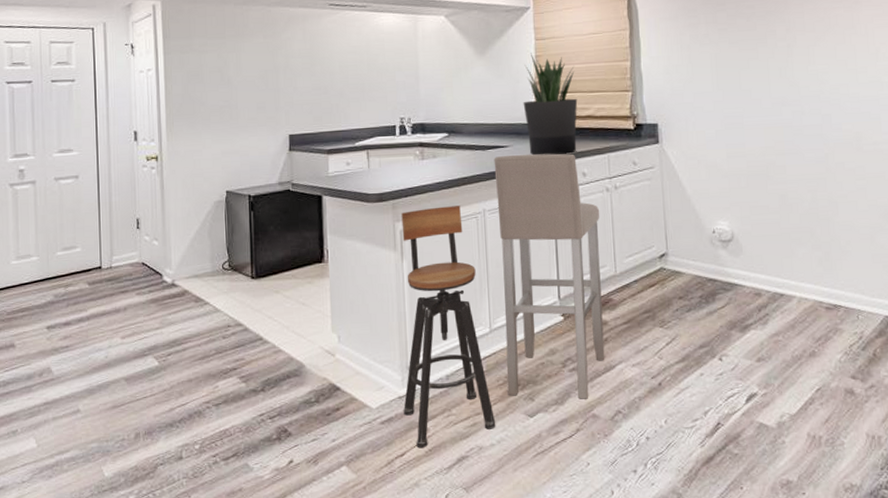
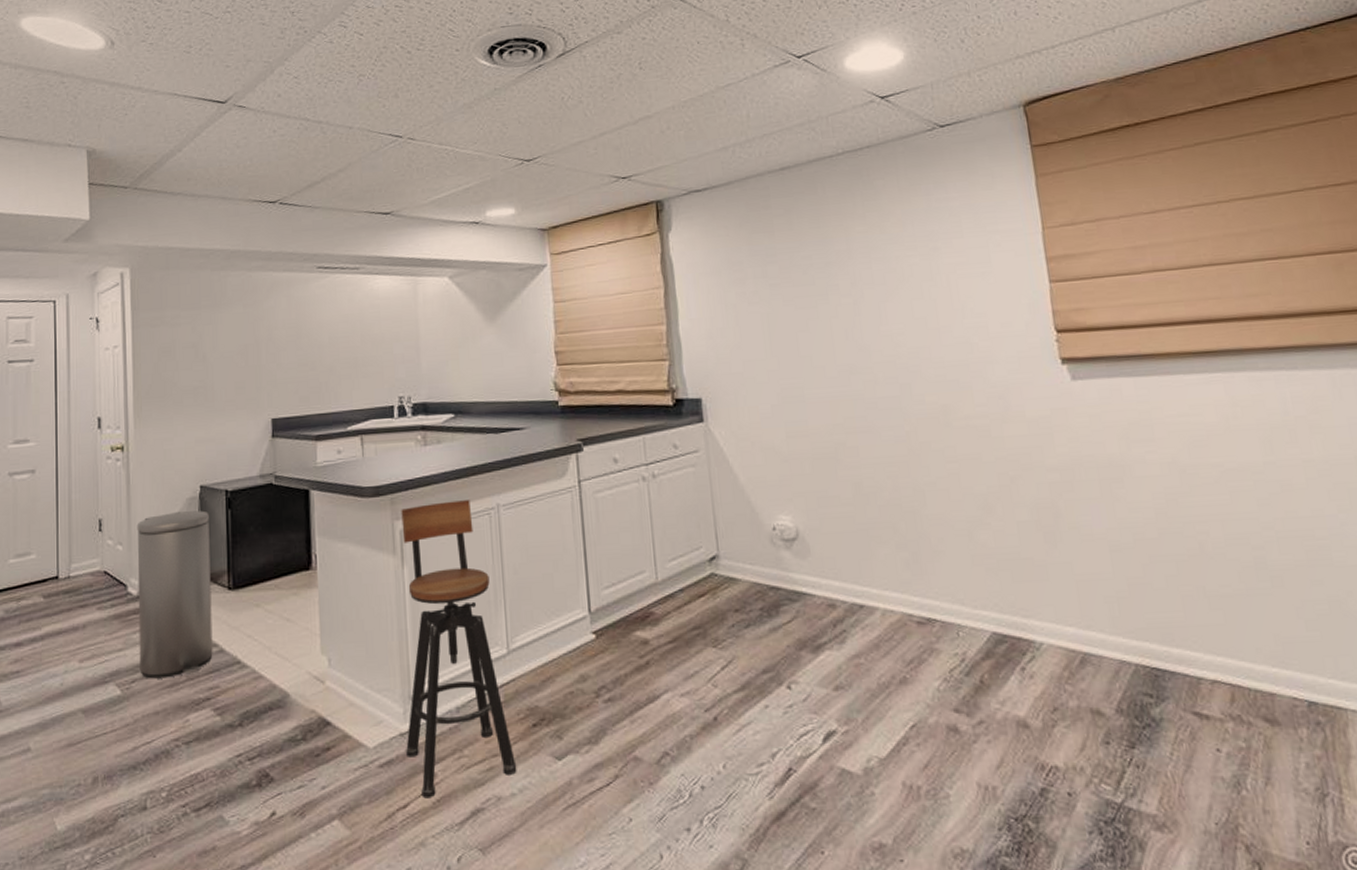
pedal bin: none [170,212,239,353] -> present [137,510,213,679]
bar stool: present [494,153,605,399] -> none [508,436,647,738]
planter: present [523,53,578,156] -> none [541,317,606,439]

